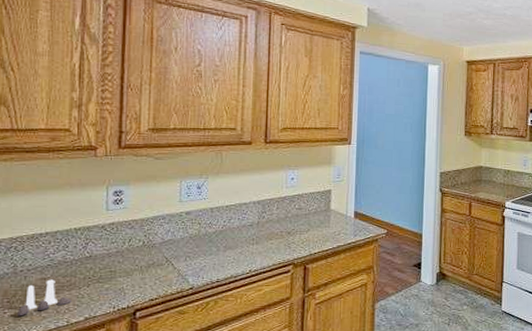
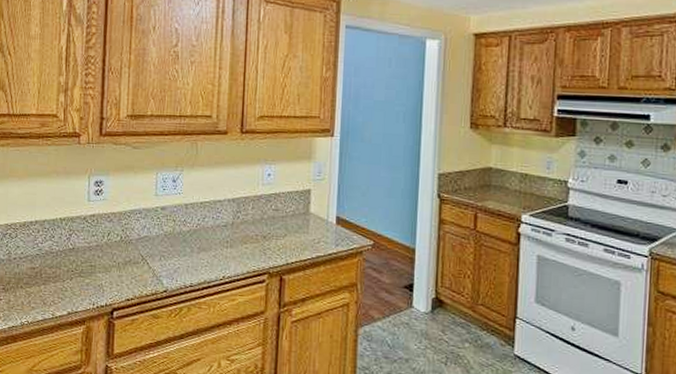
salt and pepper shaker set: present [16,279,71,317] -> none [10,269,56,305]

